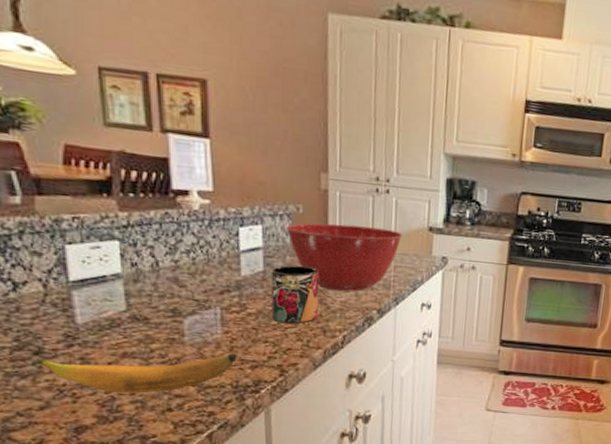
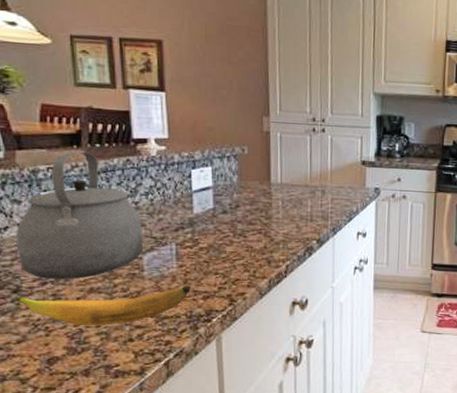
tea kettle: none [37,200,183,343] -> present [16,151,143,280]
mug: present [270,265,319,324] -> none [220,202,264,256]
mixing bowl: present [285,223,403,291] -> none [232,162,338,224]

